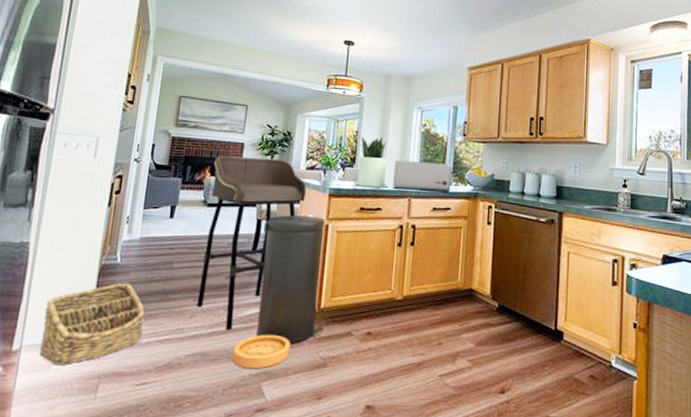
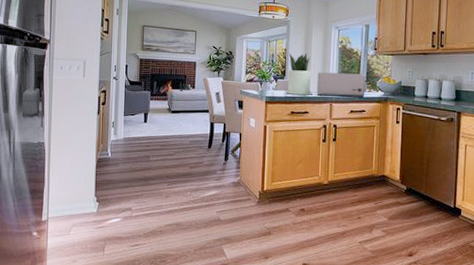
basket: present [39,282,144,366] -> none [61,171,132,232]
bar stool: present [197,155,306,331] -> none [170,72,247,207]
pet bowl: present [232,334,291,369] -> none [199,210,242,236]
pedal bin: present [256,215,325,344] -> none [216,118,267,217]

